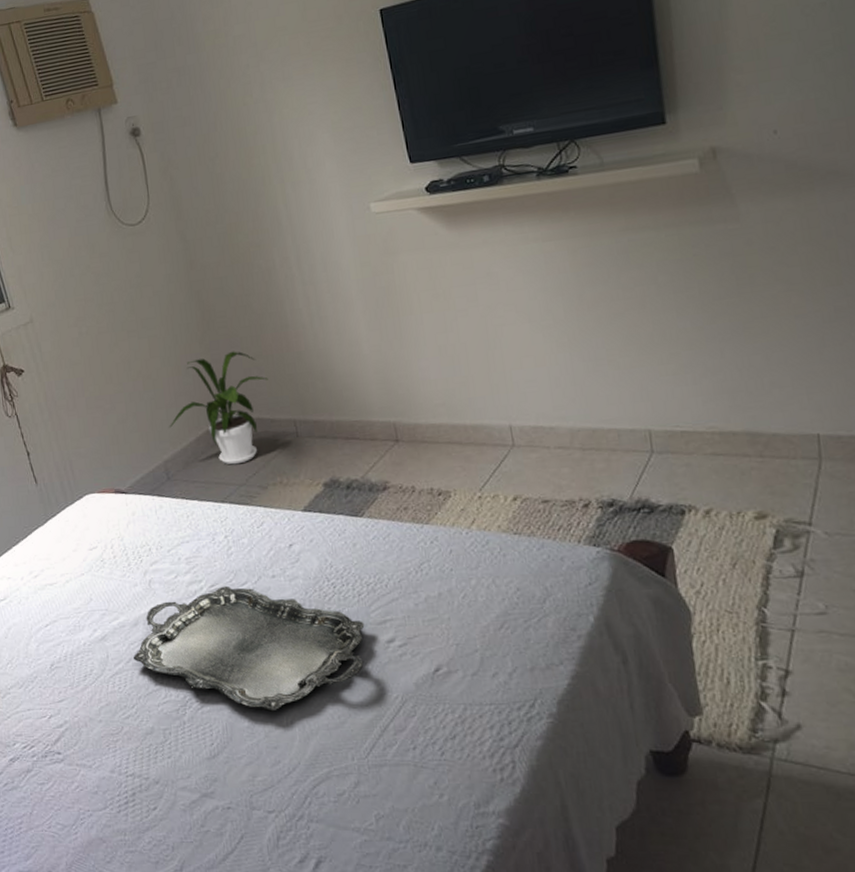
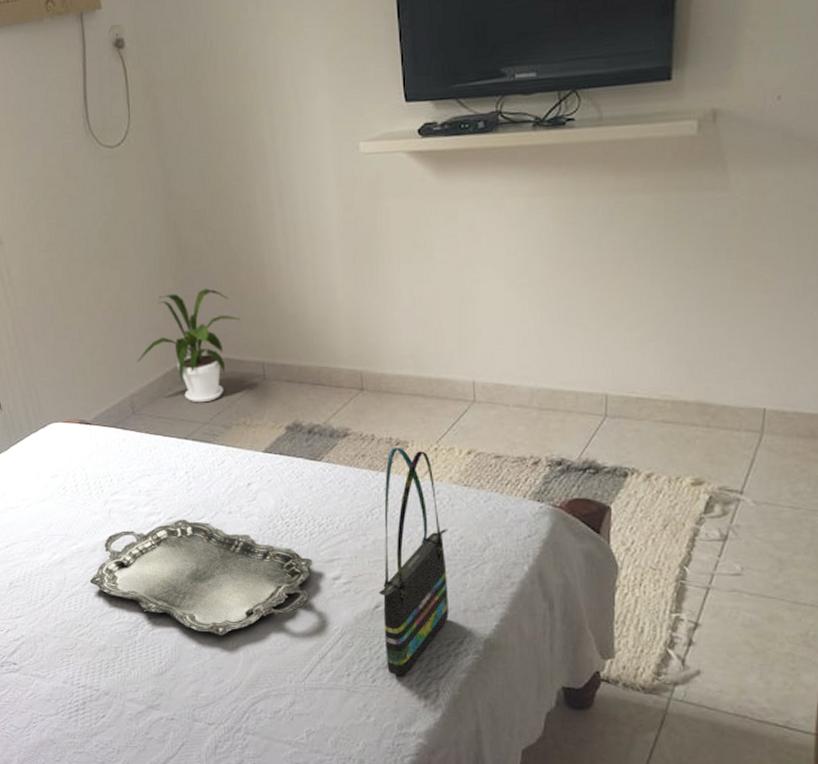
tote bag: none [430,498,515,747] -> present [378,448,449,677]

